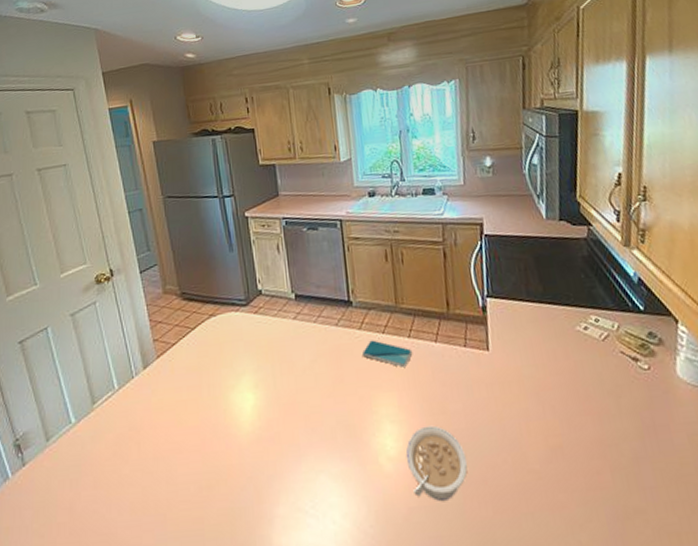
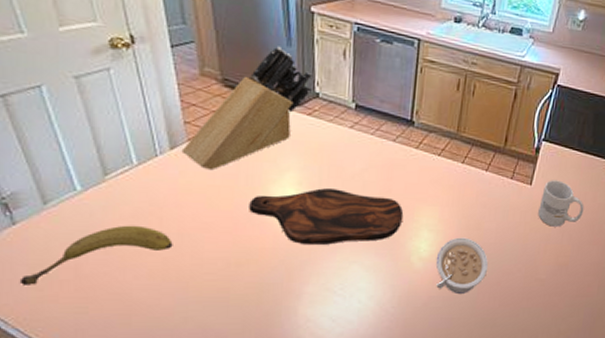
fruit: none [25,453,150,532] -> present [19,225,173,285]
knife block: none [152,253,255,385] -> present [181,46,312,171]
cutting board: none [213,386,362,457] -> present [249,188,404,246]
smartphone: present [361,340,413,367] -> none [413,160,463,187]
mug: none [503,339,560,398] -> present [538,180,585,227]

